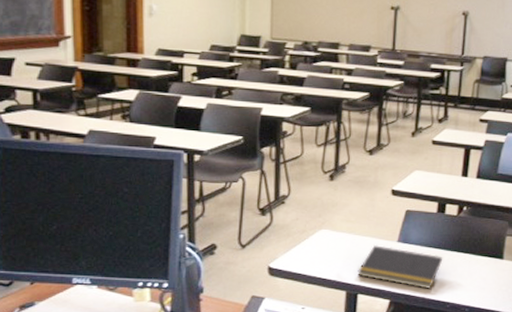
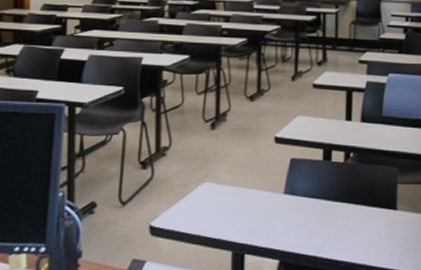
notepad: present [357,245,443,290] -> none [243,198,333,247]

